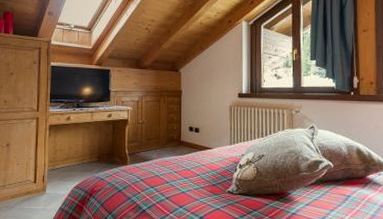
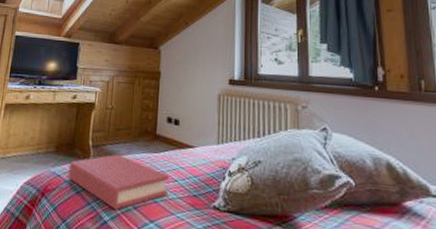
hardback book: none [110,158,193,201] -> present [68,154,170,211]

